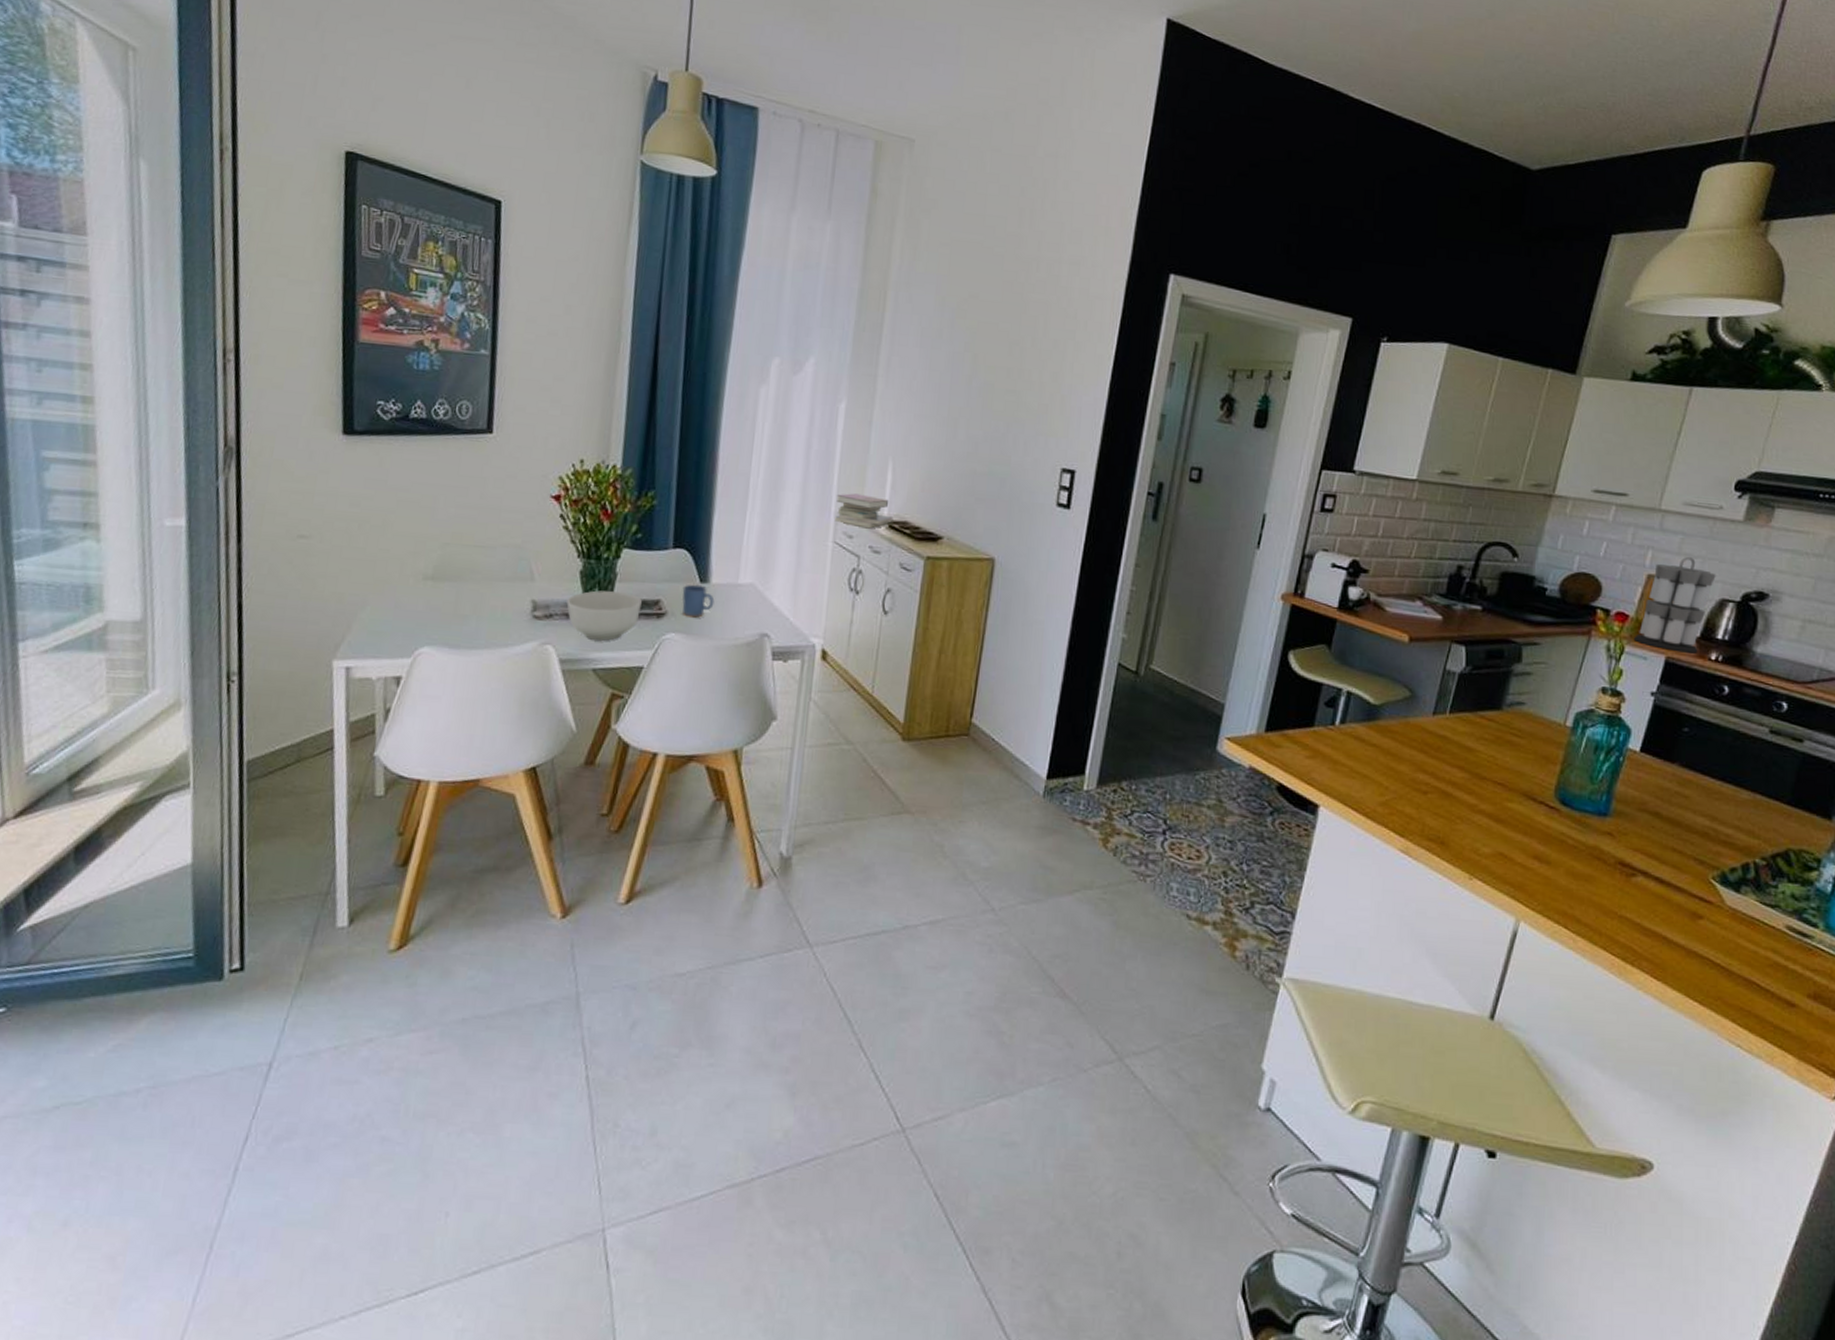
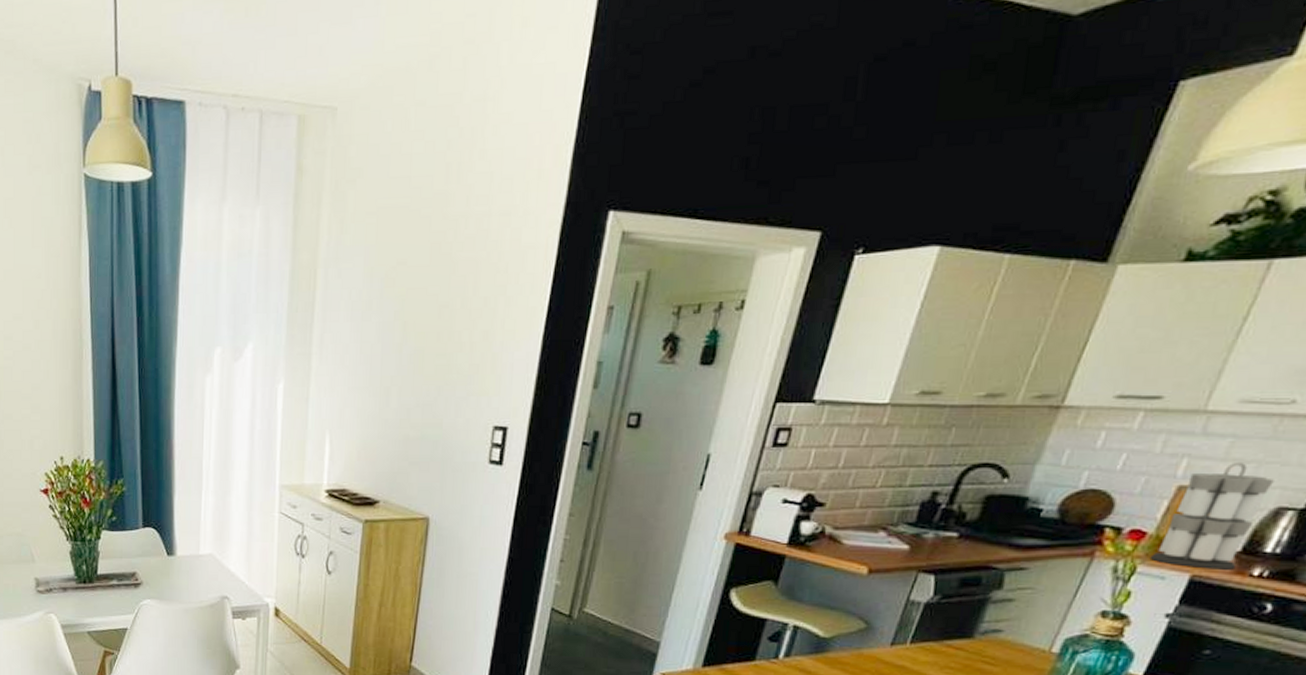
bowl: present [566,590,642,641] -> none [62,567,121,608]
mug: present [682,584,715,618] -> none [153,557,181,585]
books: present [835,493,894,529] -> none [280,467,333,498]

